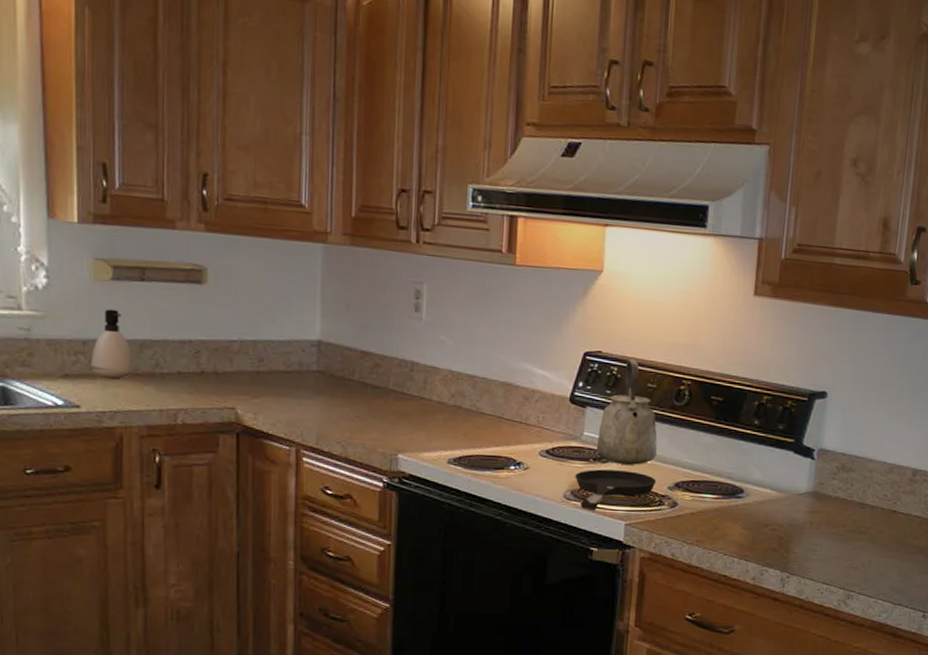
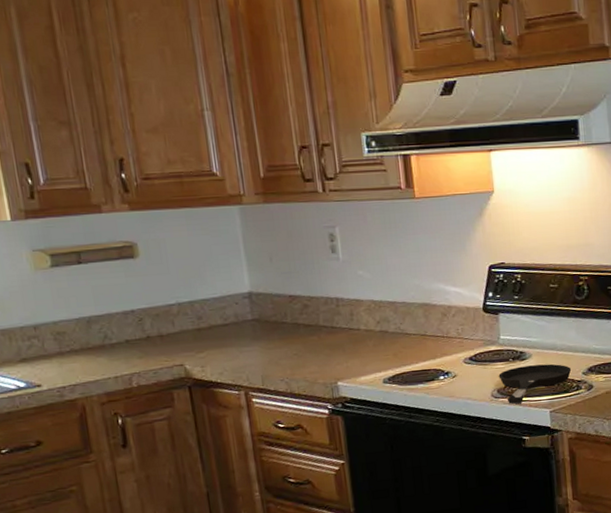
soap dispenser: present [90,309,133,380] -> none [43,293,85,357]
kettle: present [595,359,658,465] -> none [513,265,569,360]

